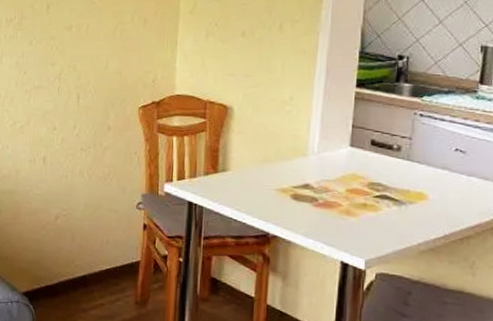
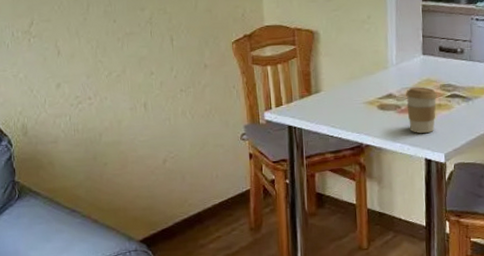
coffee cup: none [325,180,364,234] -> present [406,87,438,133]

